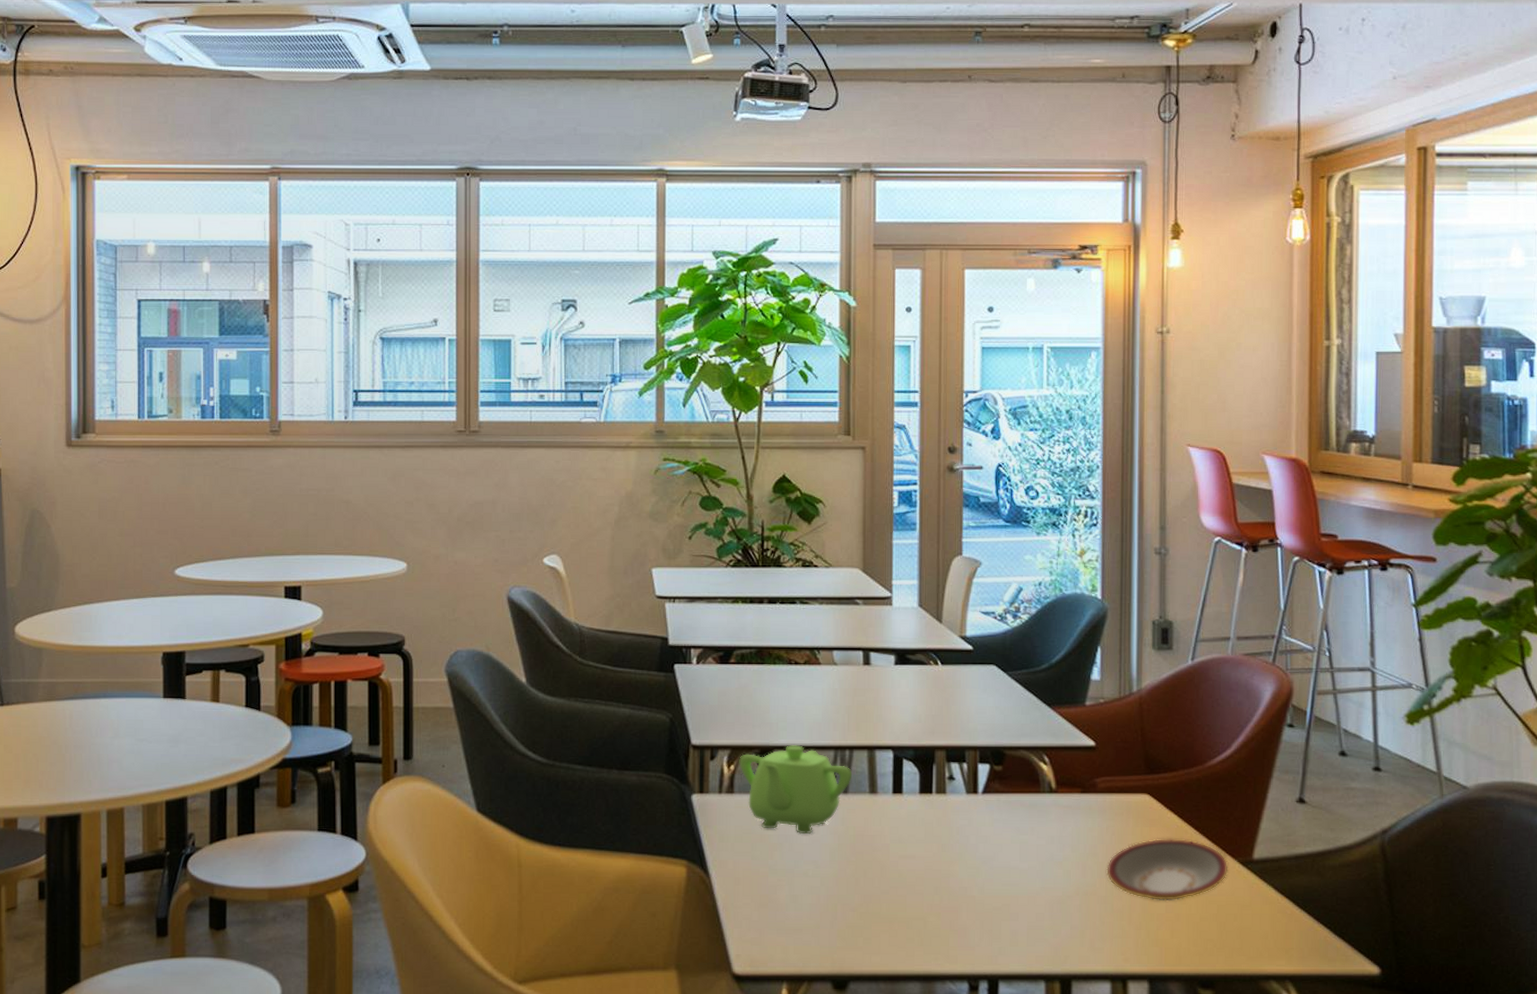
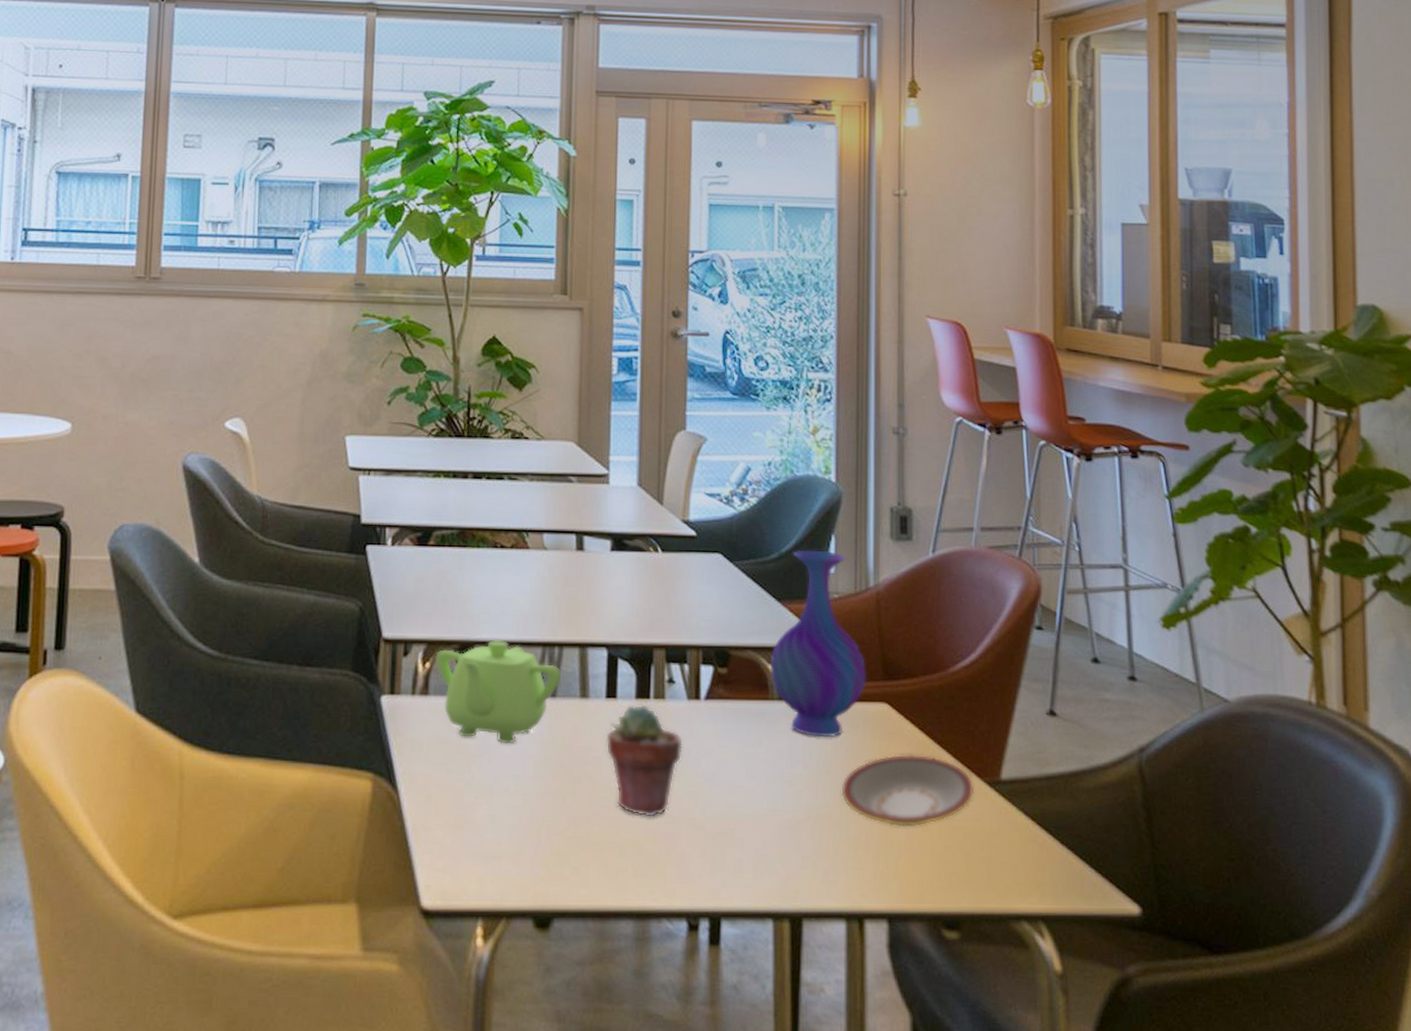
potted succulent: none [893,798,962,896] -> present [606,704,683,818]
vase: none [1041,660,1130,825] -> present [770,549,866,738]

